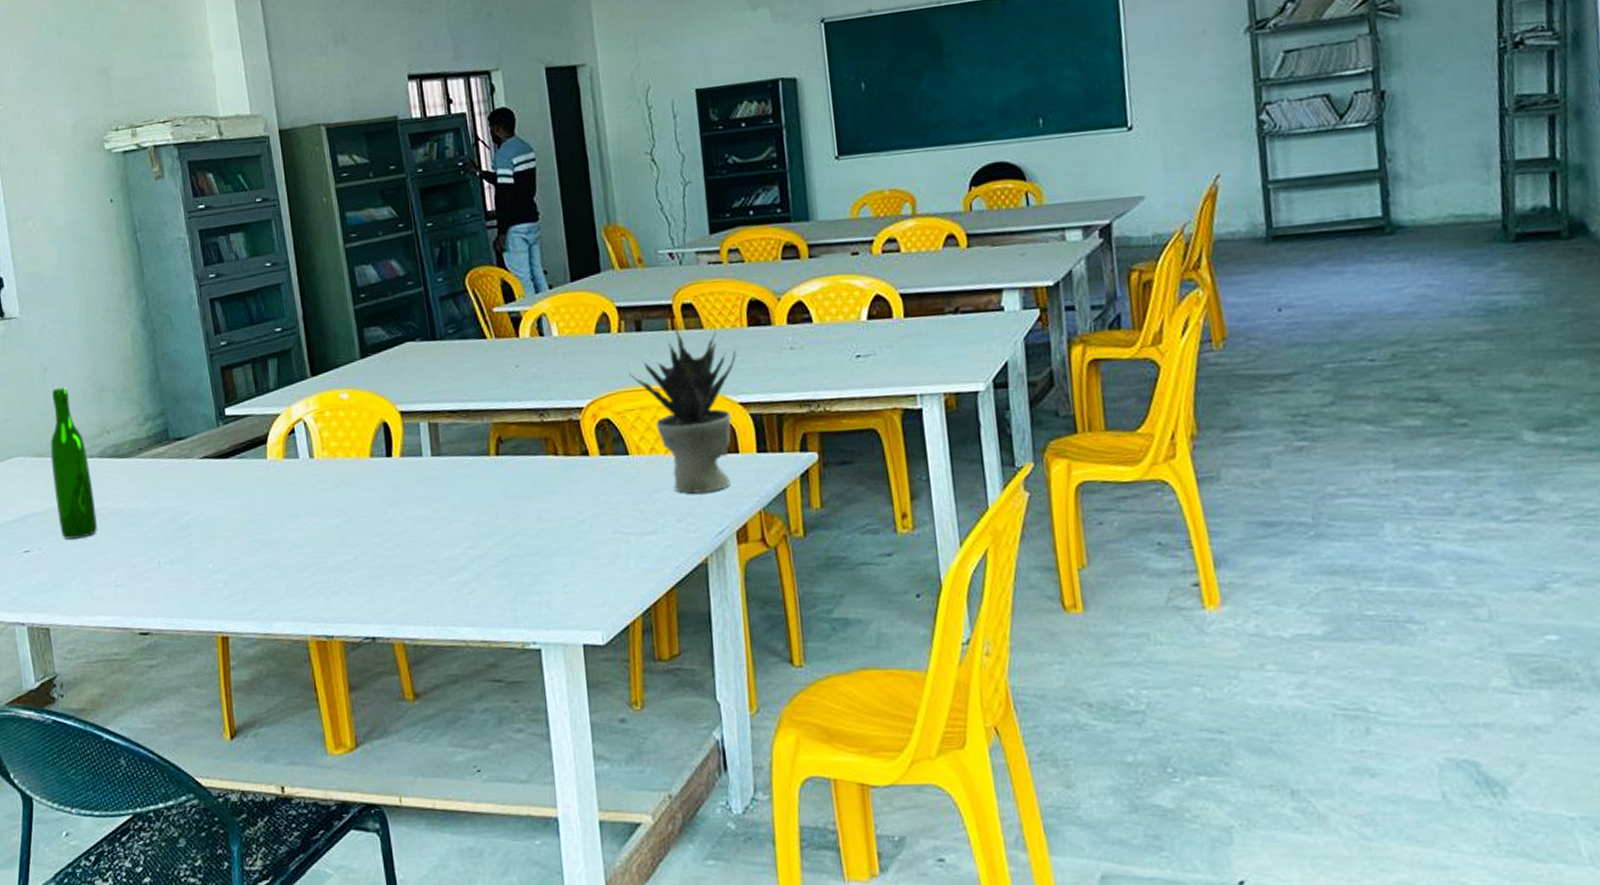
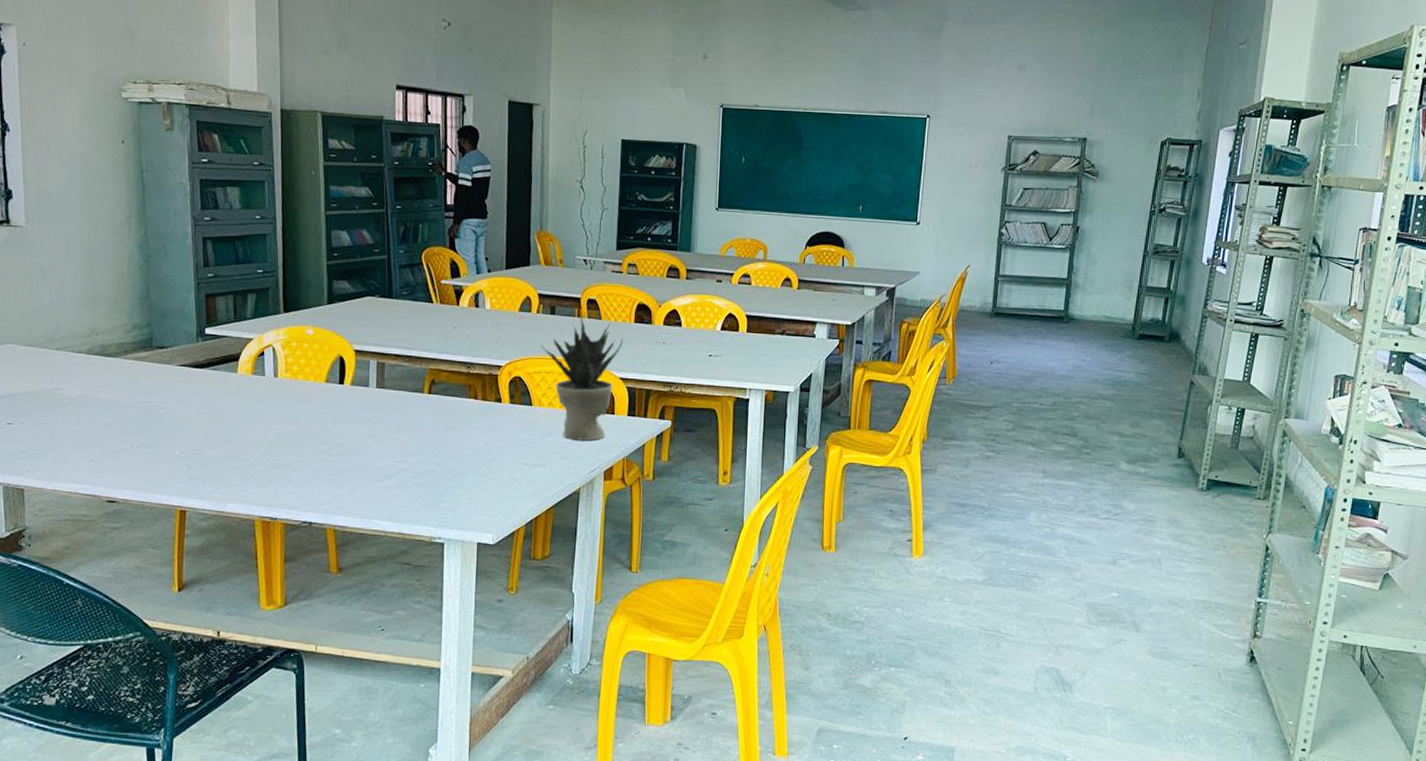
wine bottle: present [50,388,97,539] -> none [41,291,79,418]

